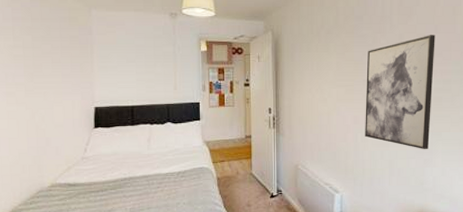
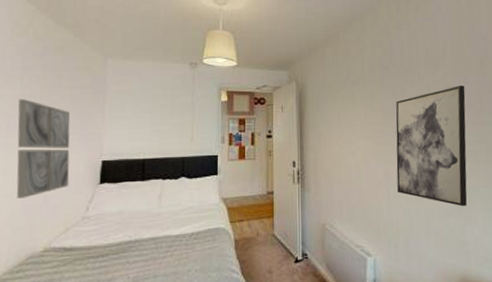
wall art: none [13,50,67,141] -> present [16,99,70,198]

